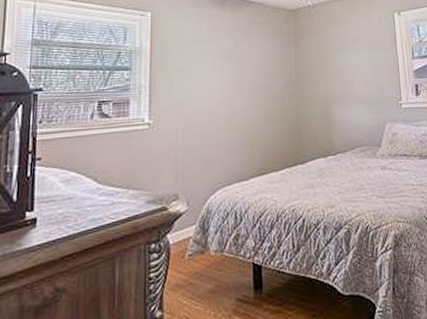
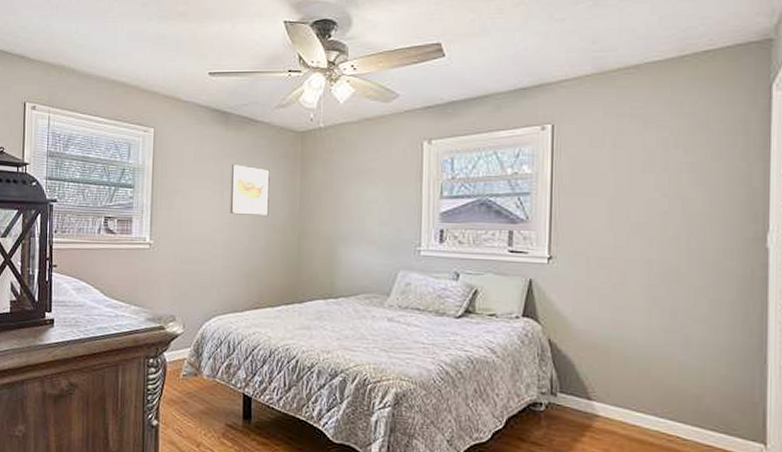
wall art: none [230,40,268,88] -> present [230,163,270,216]

